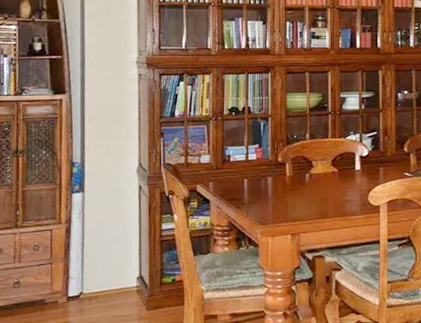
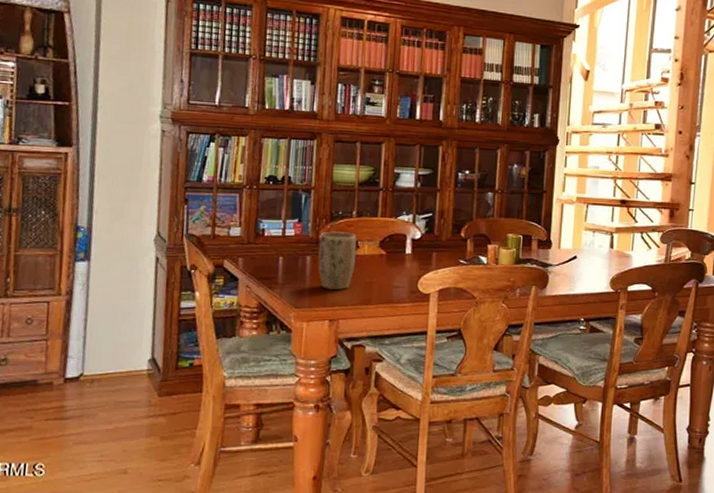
plant pot: none [278,154,312,206] -> present [318,231,357,290]

